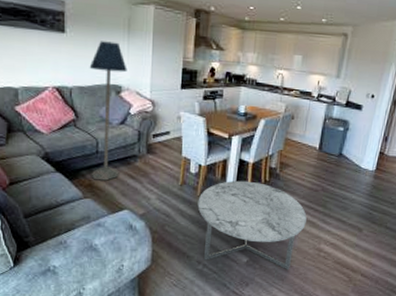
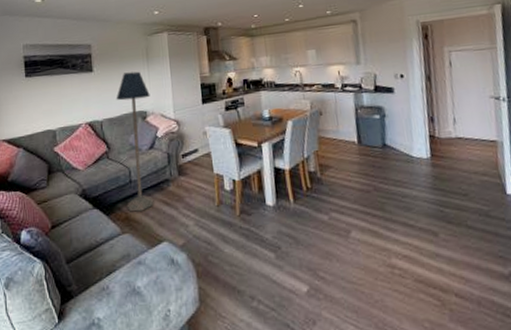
coffee table: present [197,180,307,270] -> none [238,190,367,298]

